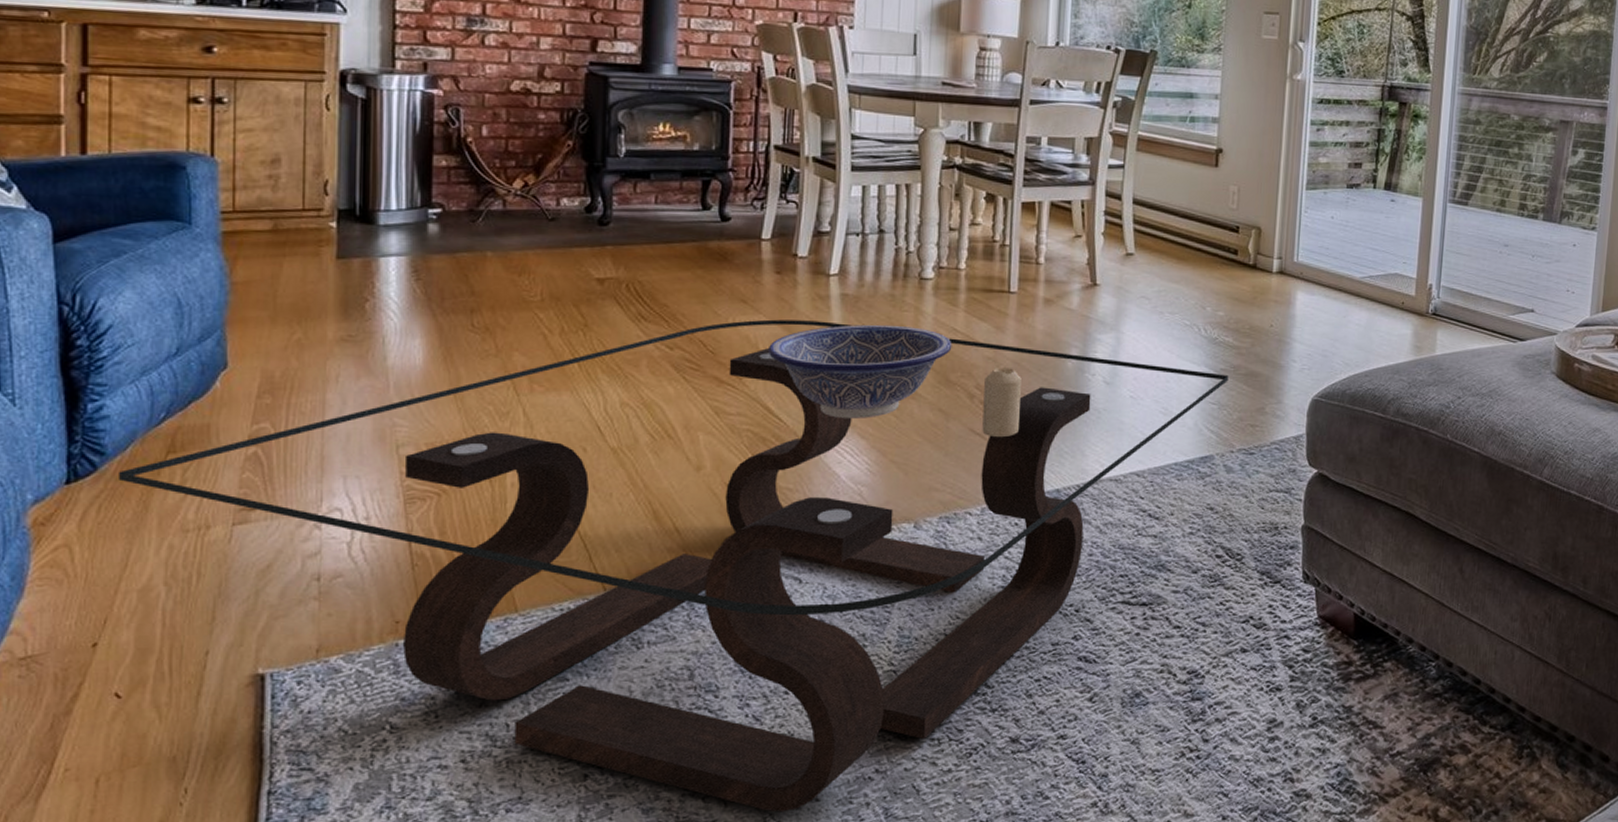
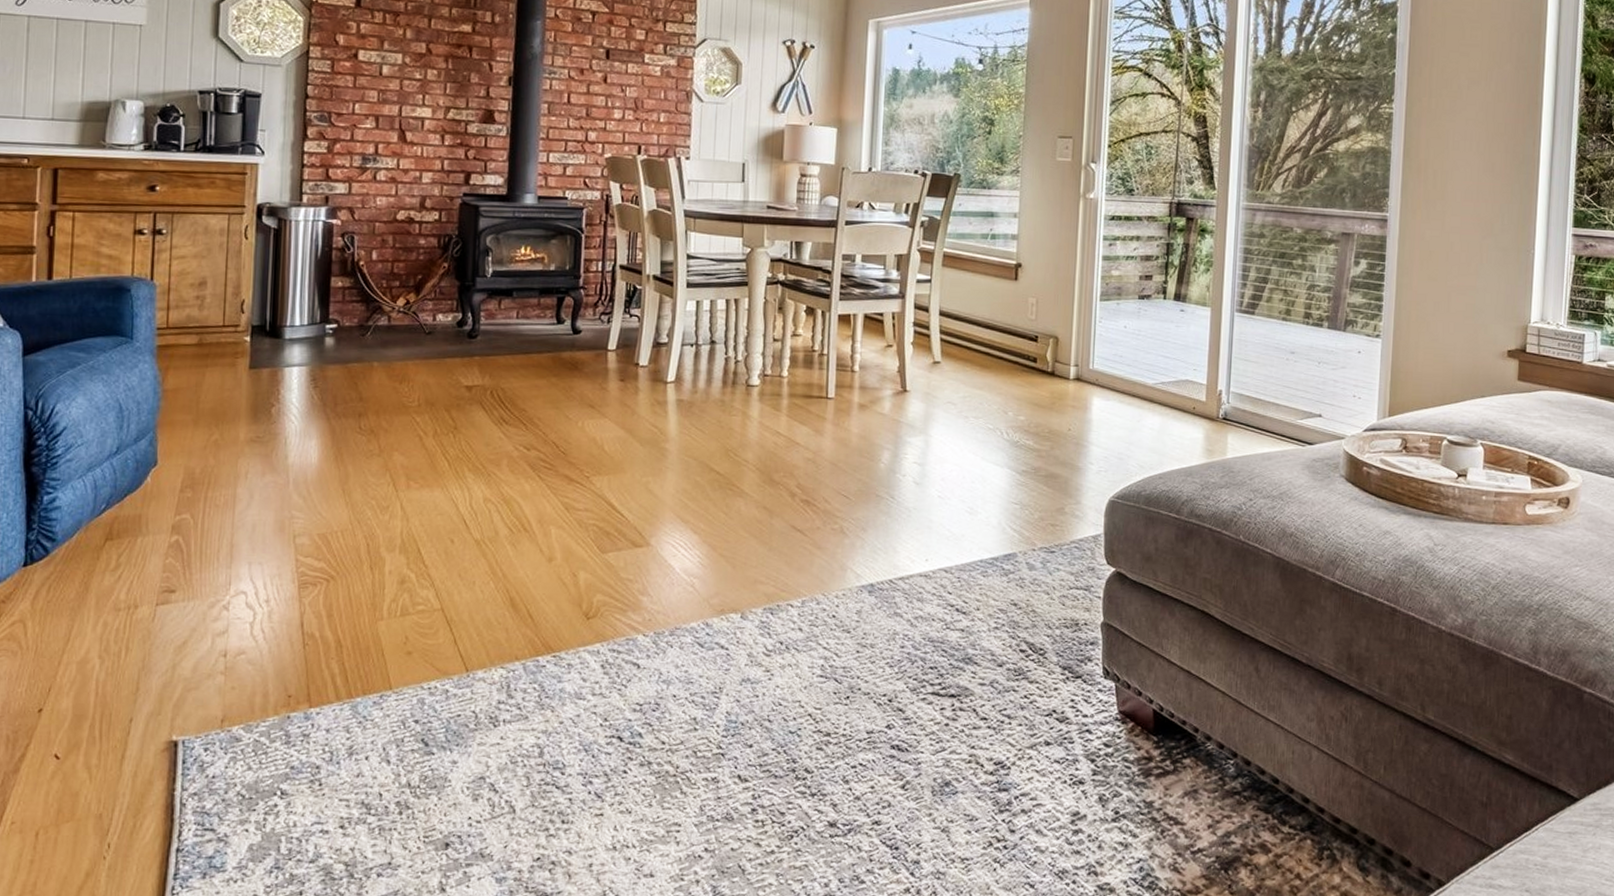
coffee table: present [117,319,1229,812] -> none [65,423,1030,886]
decorative bowl: present [767,324,952,420] -> none [612,427,776,516]
candle: present [982,368,1022,438] -> none [802,468,838,534]

